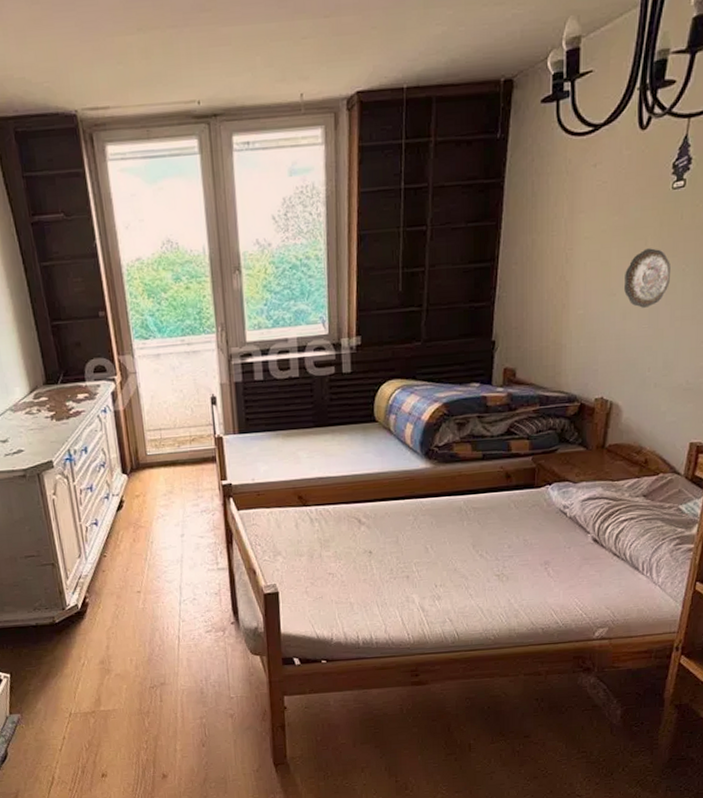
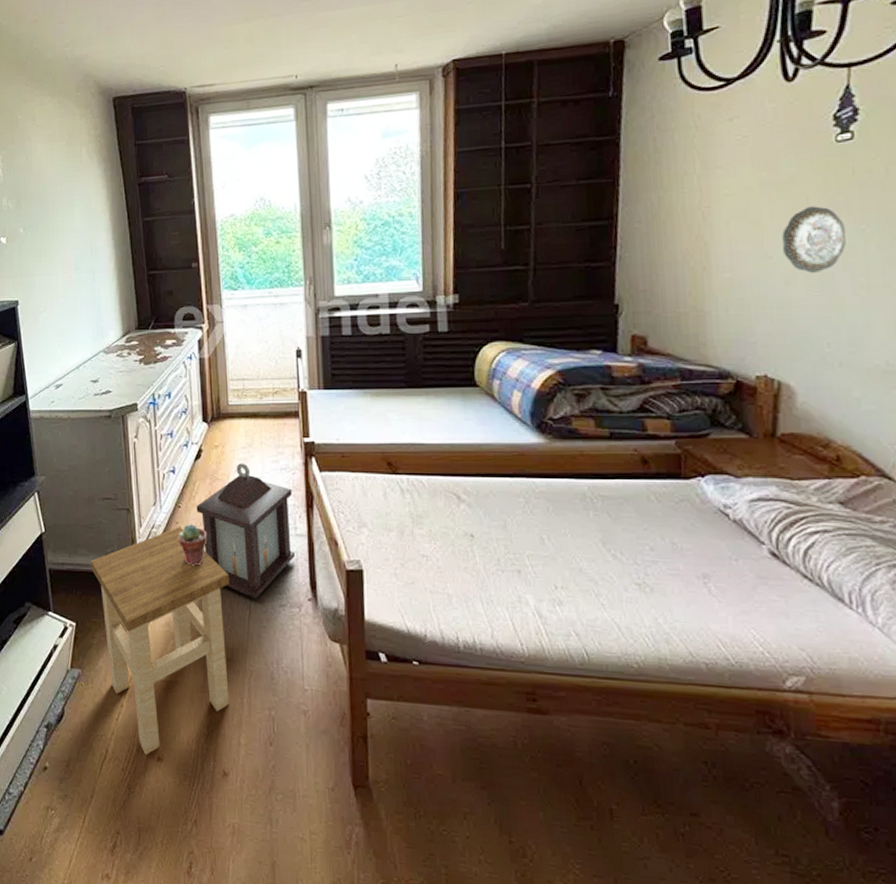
stool: none [19,574,165,774] -> present [91,527,230,755]
potted succulent: none [105,570,135,608] -> present [178,523,208,566]
lantern: none [121,509,217,629] -> present [196,463,295,599]

